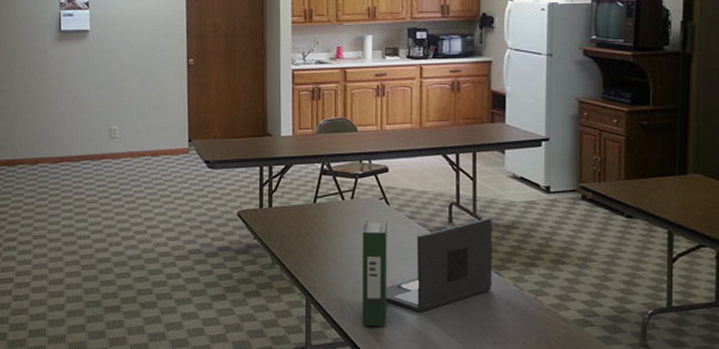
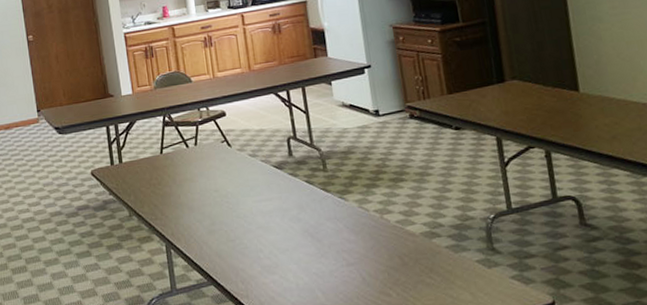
binder: present [362,217,388,326] -> none [209,159,244,264]
laptop: present [386,218,492,313] -> none [239,147,339,245]

